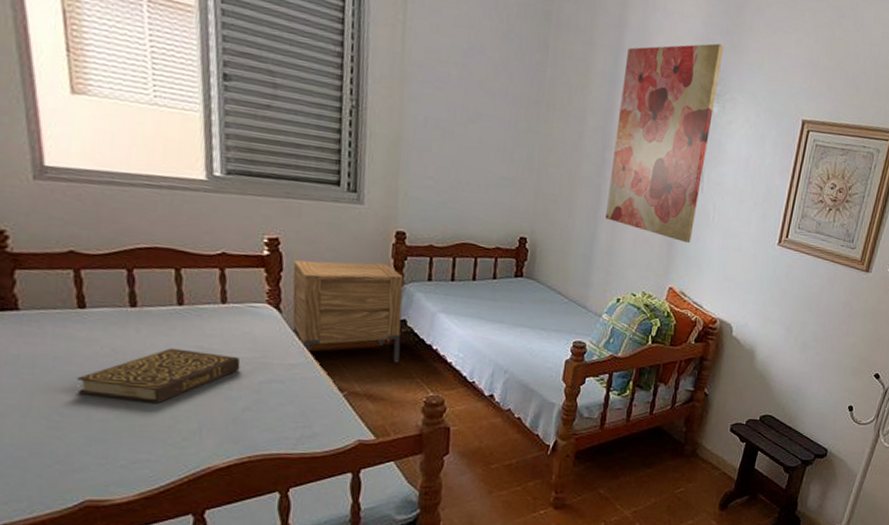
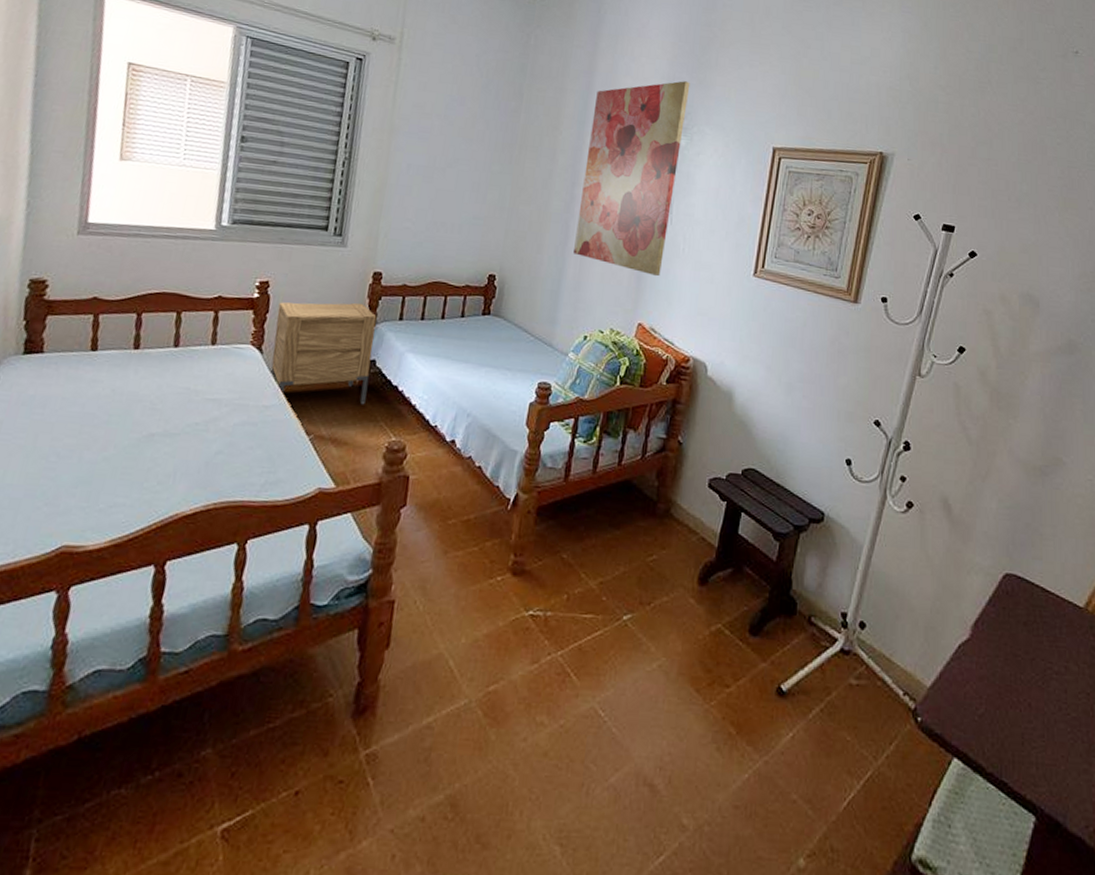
book: present [76,348,241,403] -> none [75,389,220,445]

